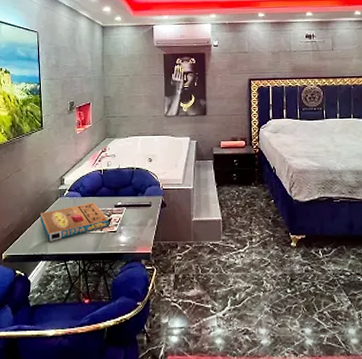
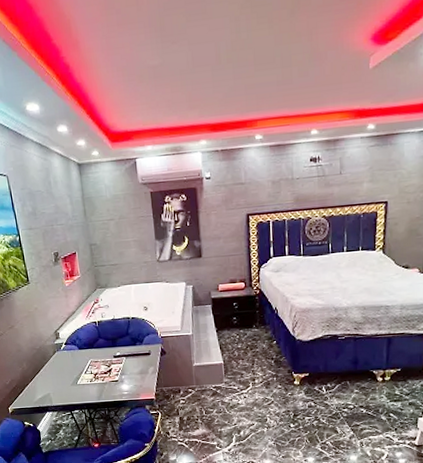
pizza box: present [40,203,109,241] -> none [40,354,110,394]

